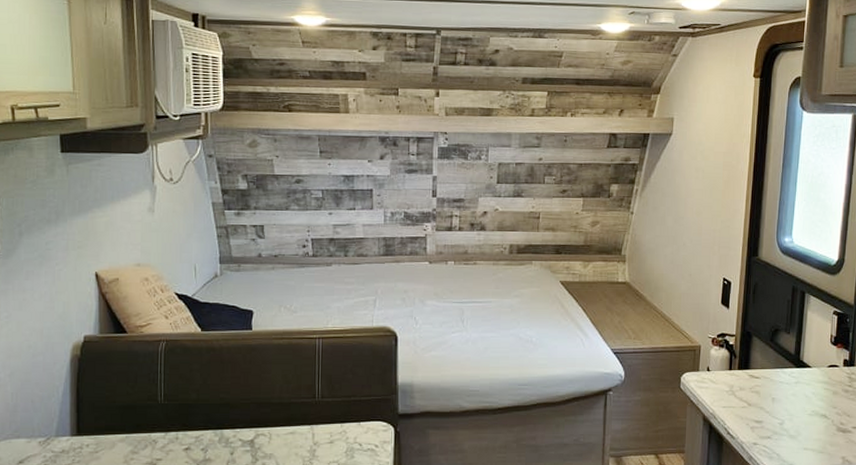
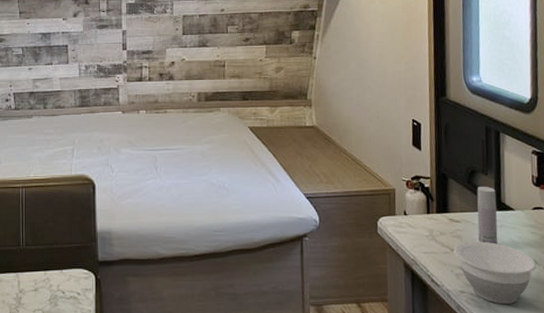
bowl: none [751,396,826,454] -> present [454,241,537,304]
bottle: none [775,344,796,400] -> present [477,186,498,245]

